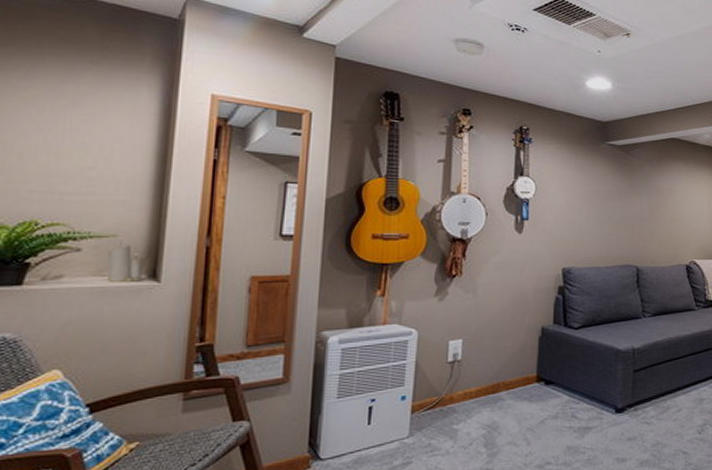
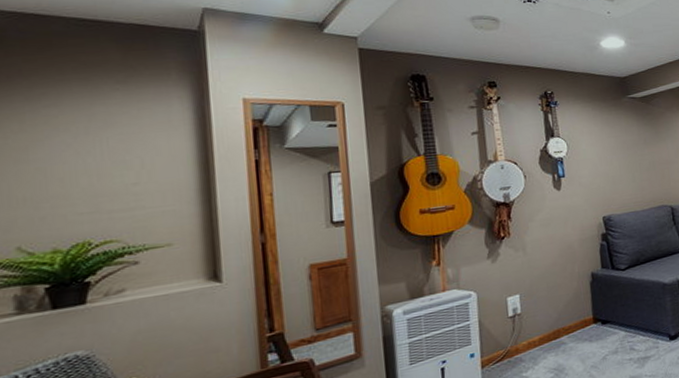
candle: present [107,241,143,283] -> none [166,249,203,290]

